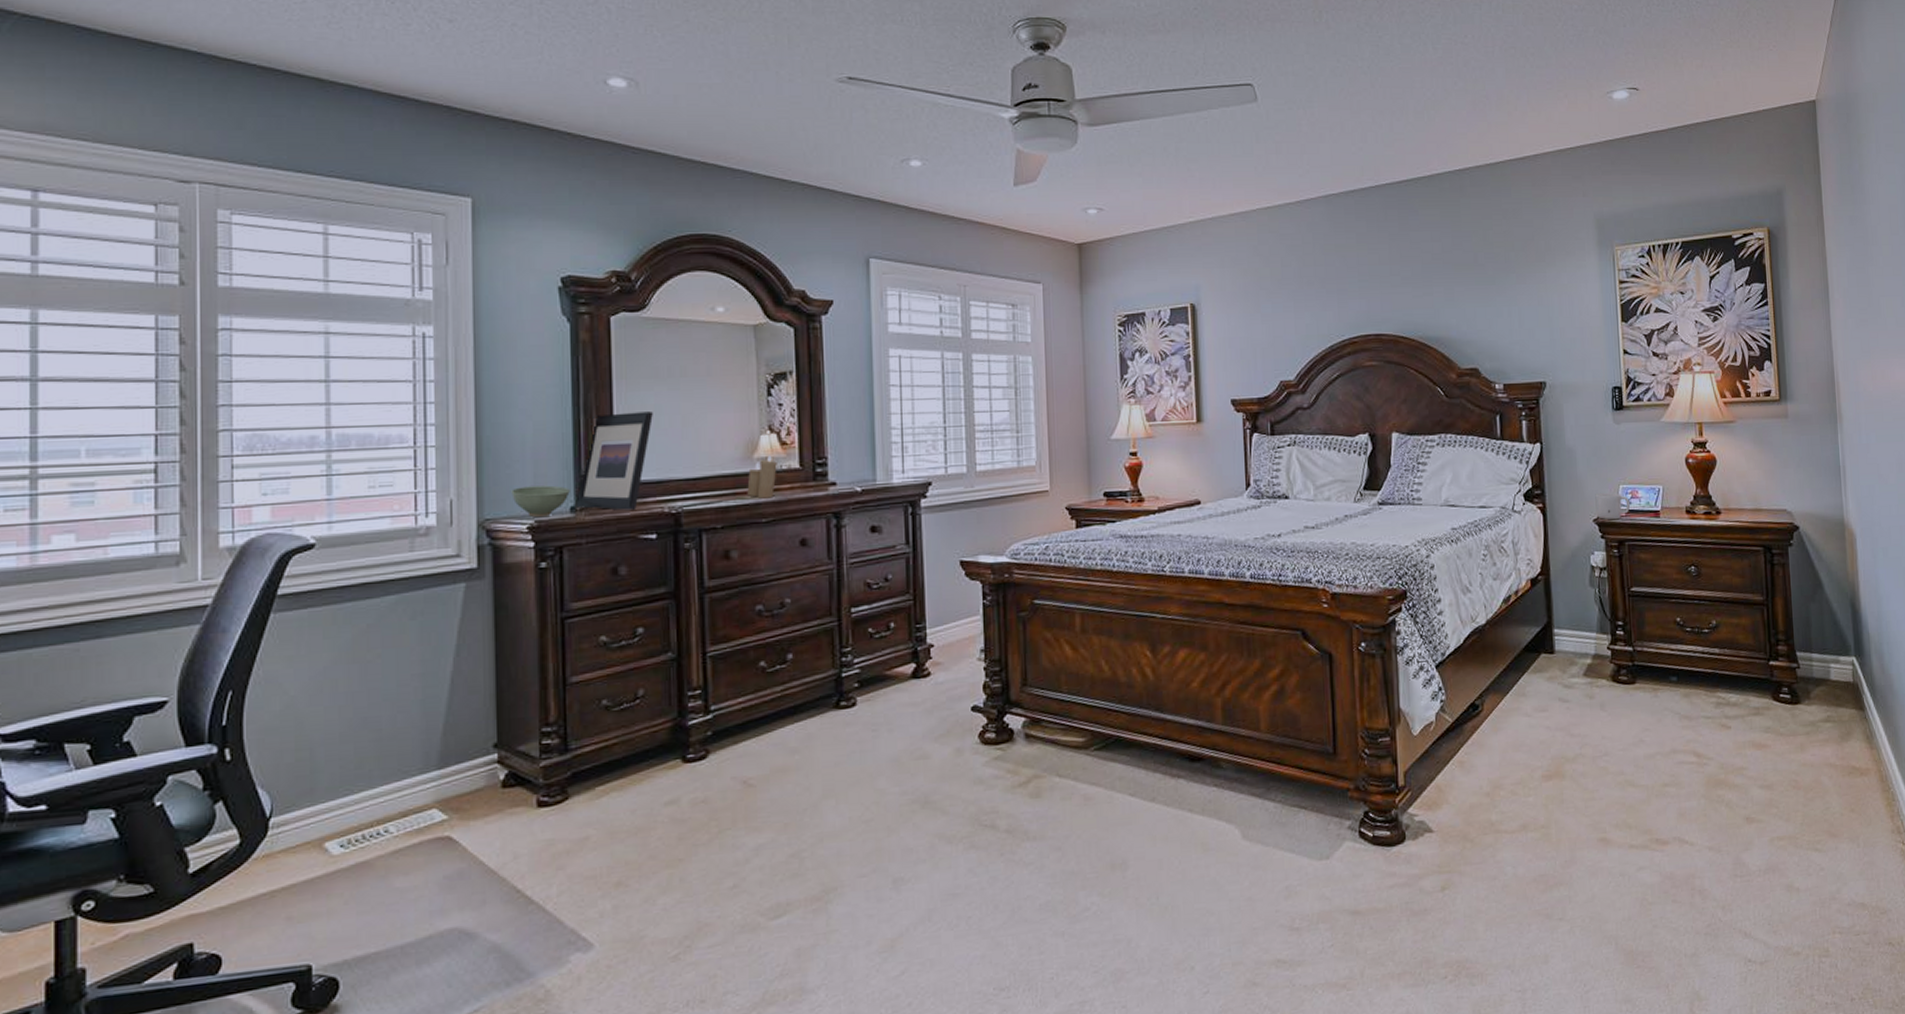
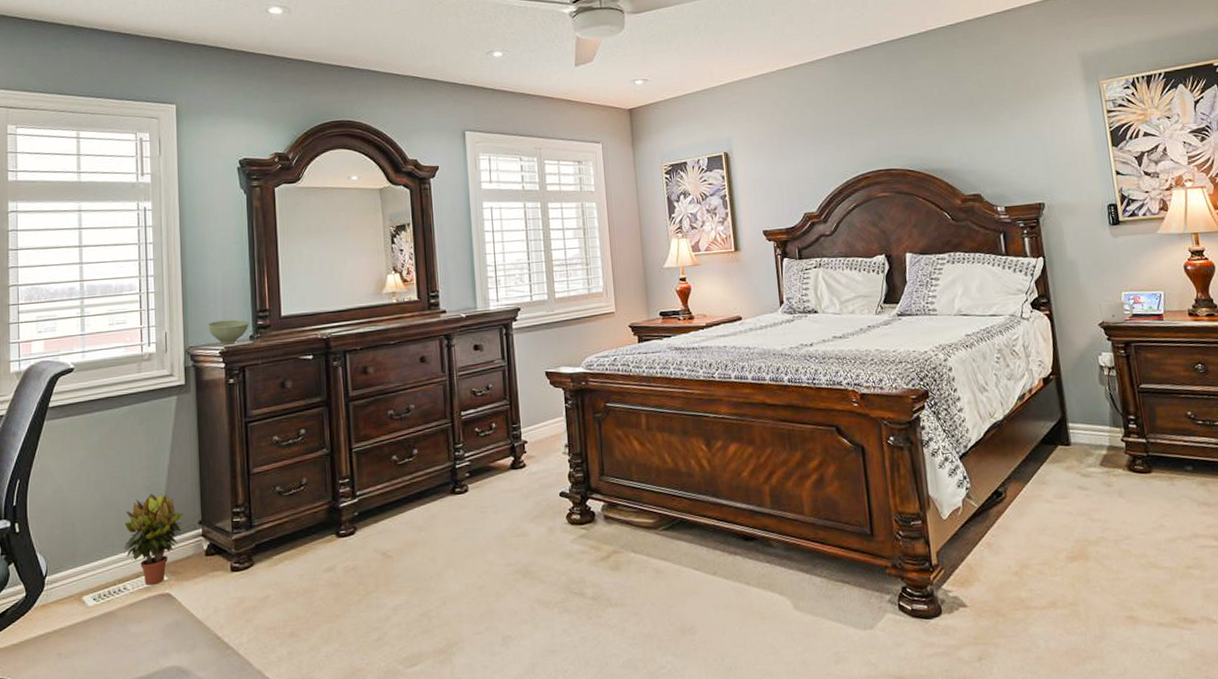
potted plant: none [385,708,472,826] -> present [123,493,184,585]
picture frame: present [575,412,653,510] -> none [253,260,308,337]
candle: present [747,455,777,499] -> none [378,290,401,325]

